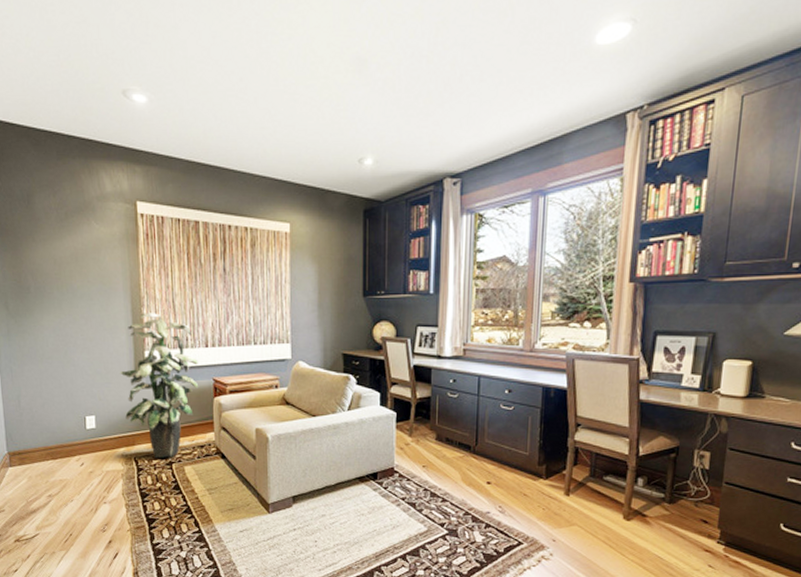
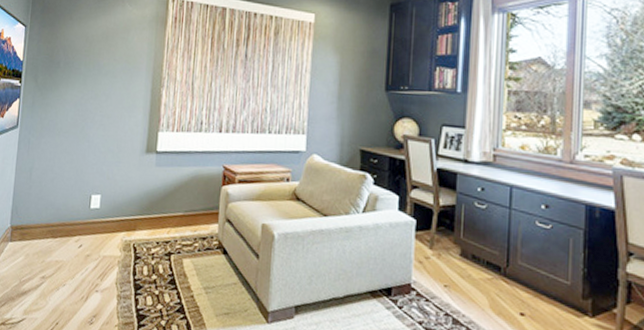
indoor plant: present [120,313,199,458] -> none [130,93,210,248]

